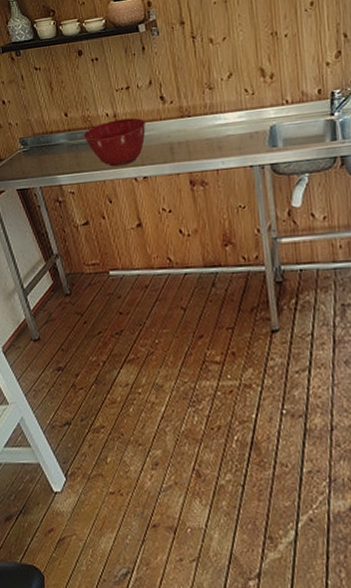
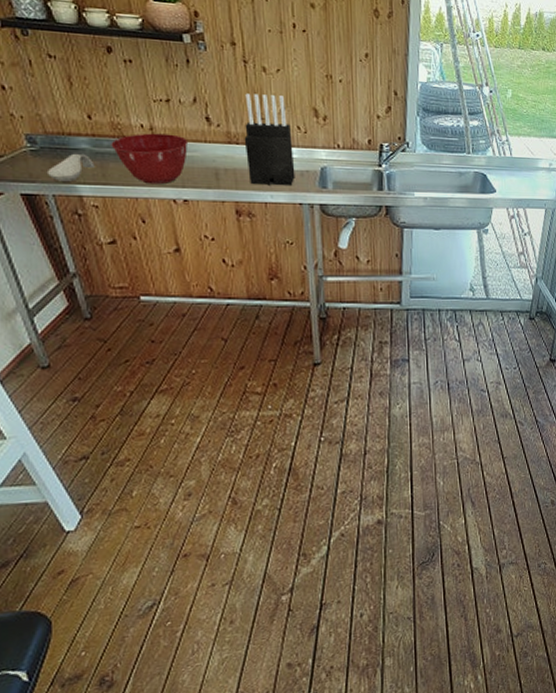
spoon rest: none [35,147,71,175] -> present [46,153,95,182]
knife block: none [194,62,245,153] -> present [244,93,295,186]

